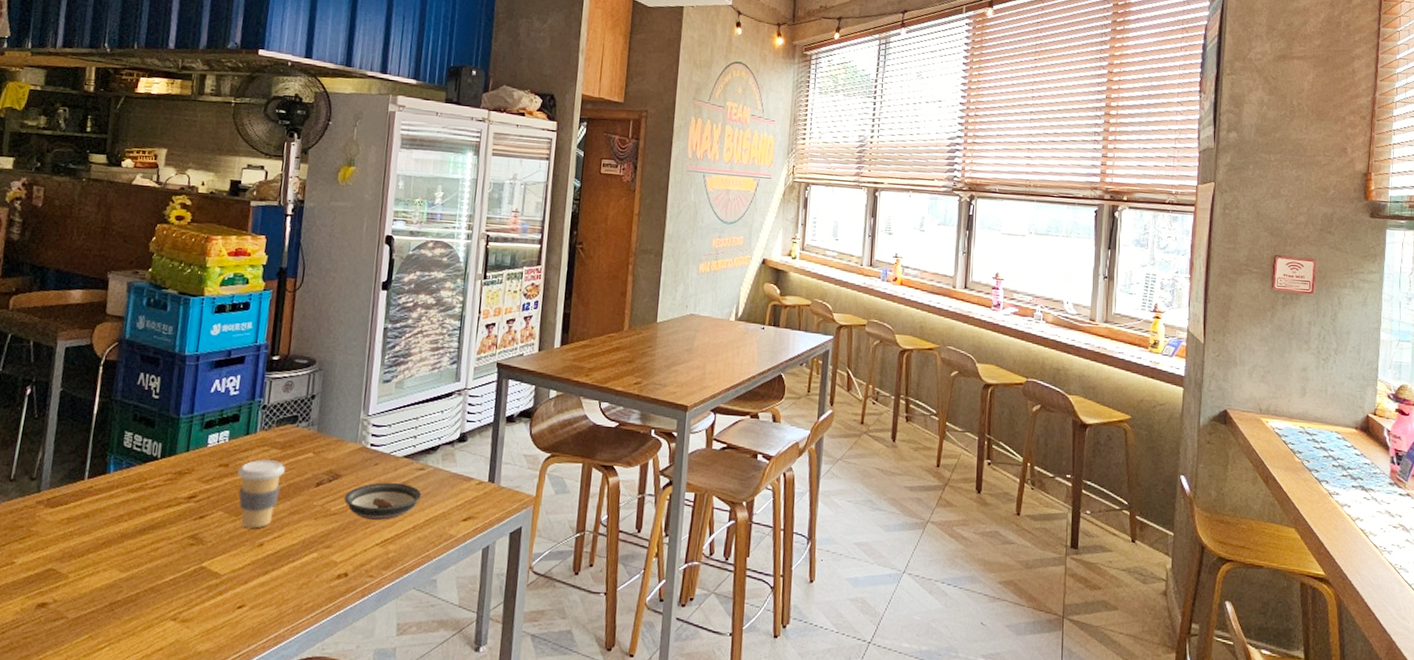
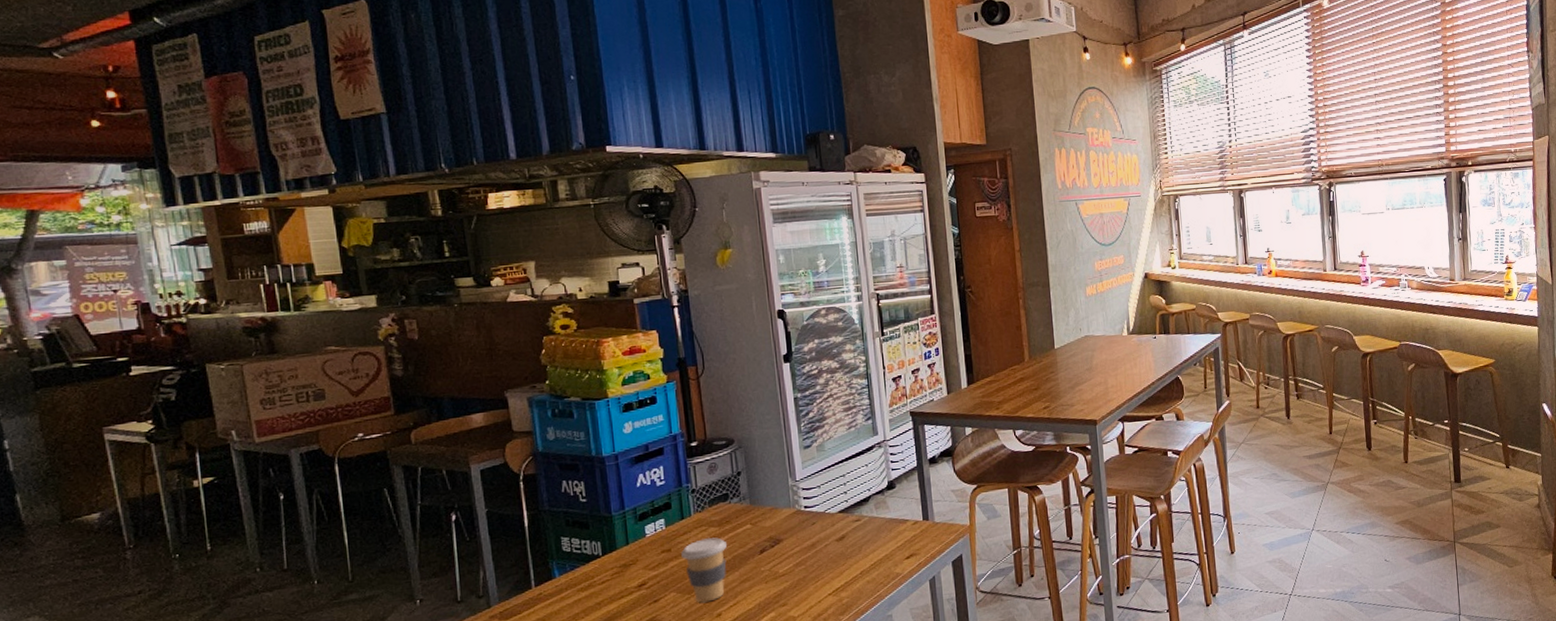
saucer: present [343,482,421,520] -> none [789,536,862,574]

